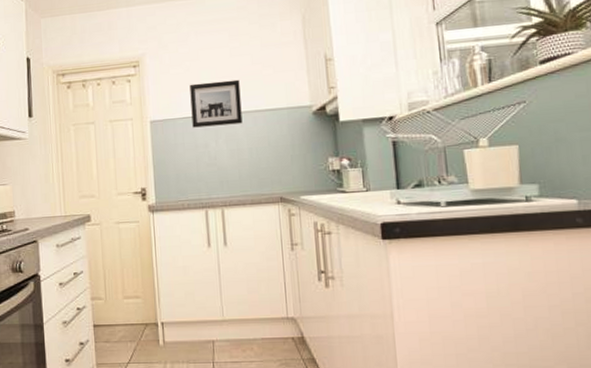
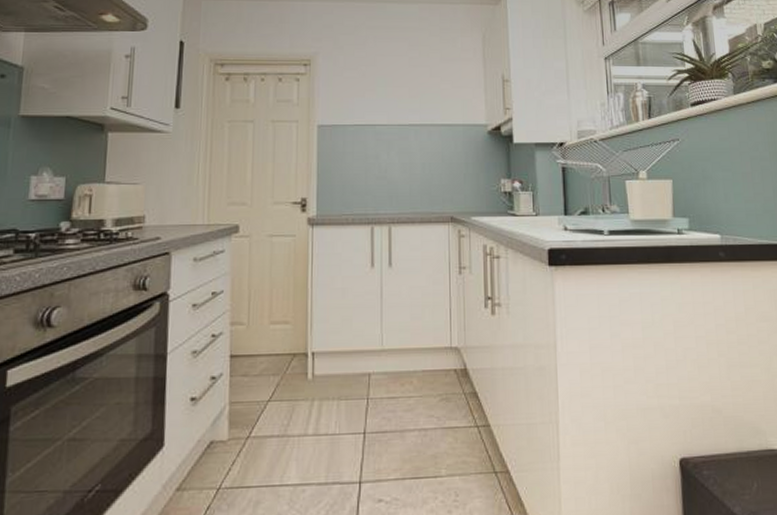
wall art: present [189,79,243,128] -> none [364,90,417,137]

